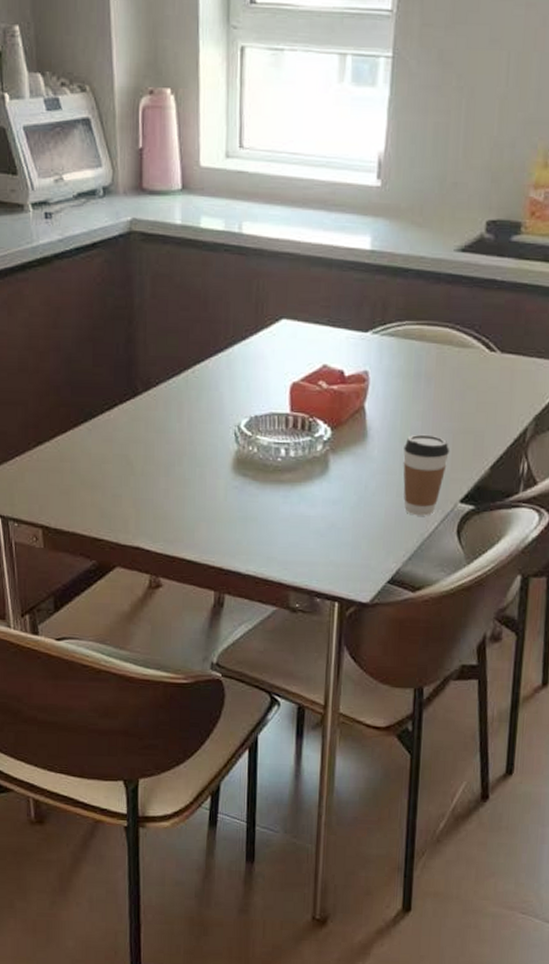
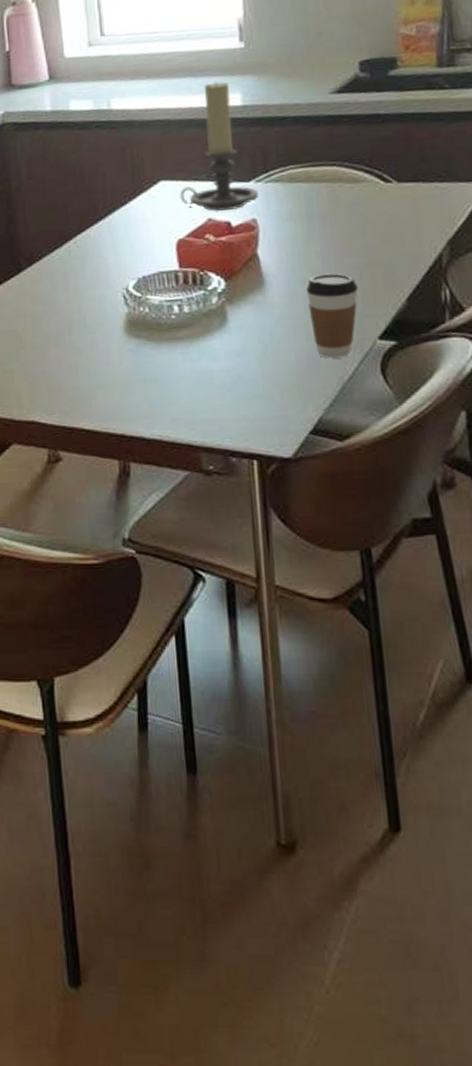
candle holder: none [299,219,373,359] -> present [180,81,258,212]

